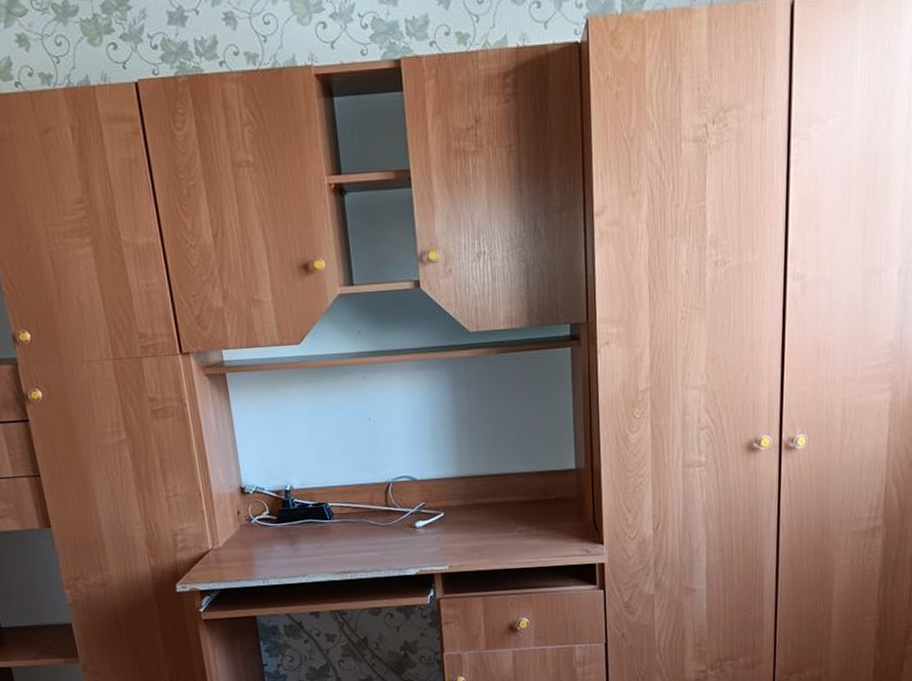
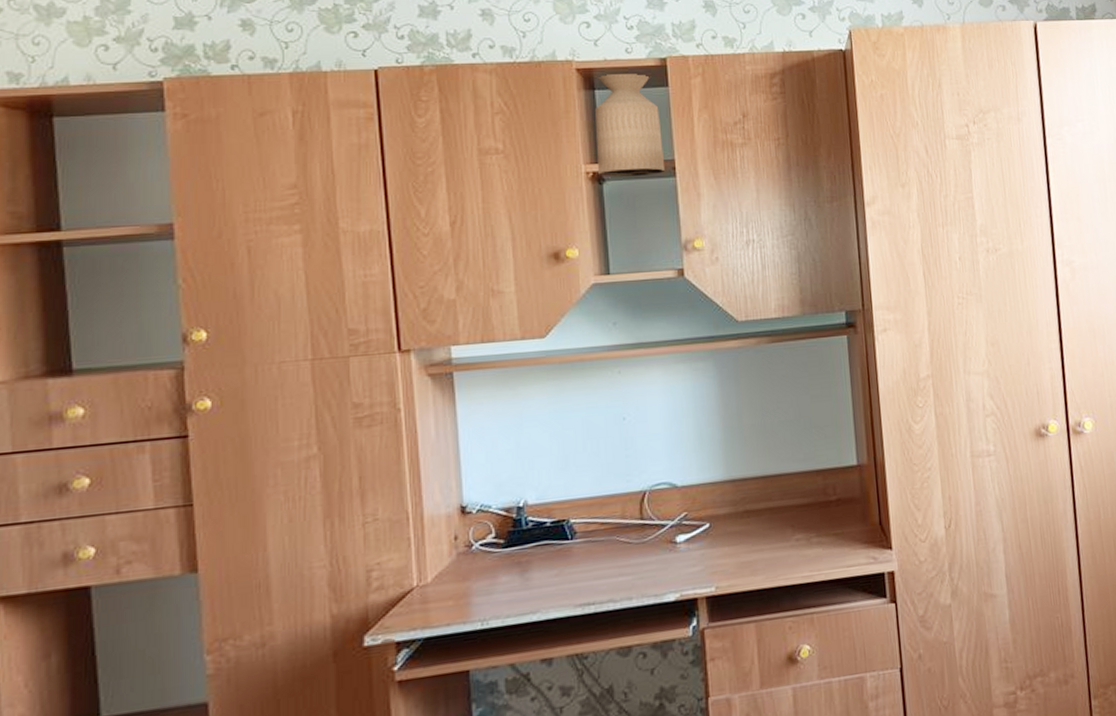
side table: none [335,78,402,189] -> present [595,74,666,177]

